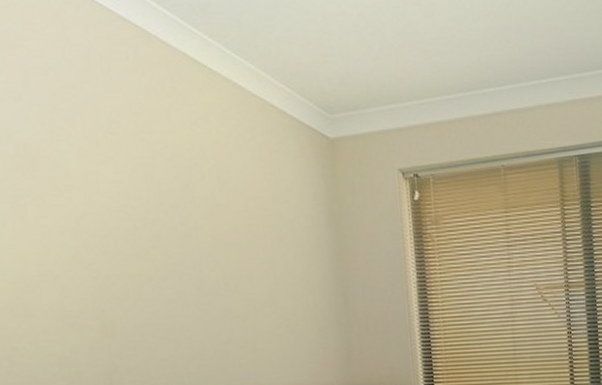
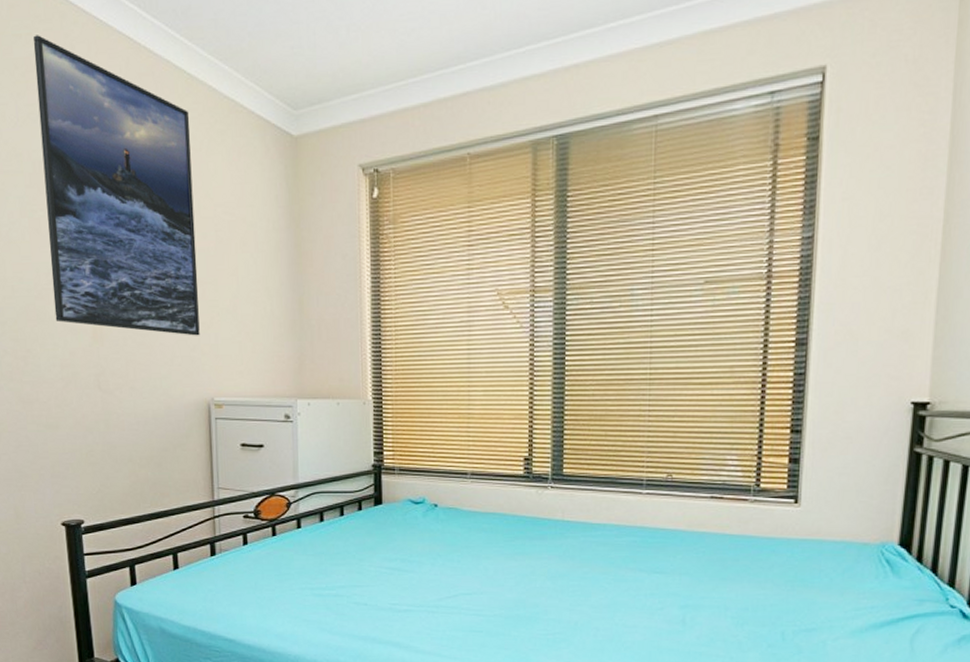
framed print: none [11,9,234,330] -> present [33,35,200,336]

